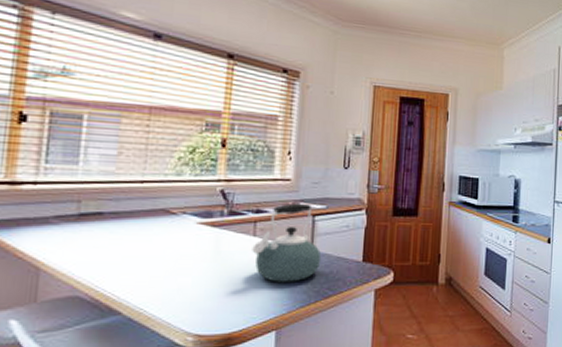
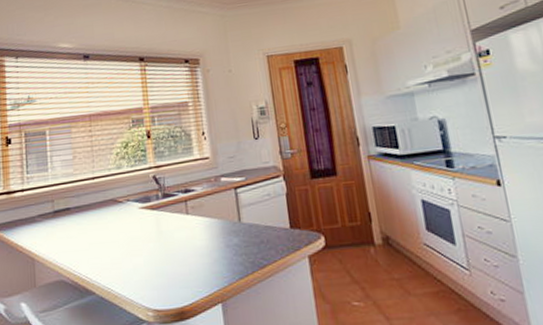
kettle: present [252,203,322,282] -> none [187,177,251,256]

